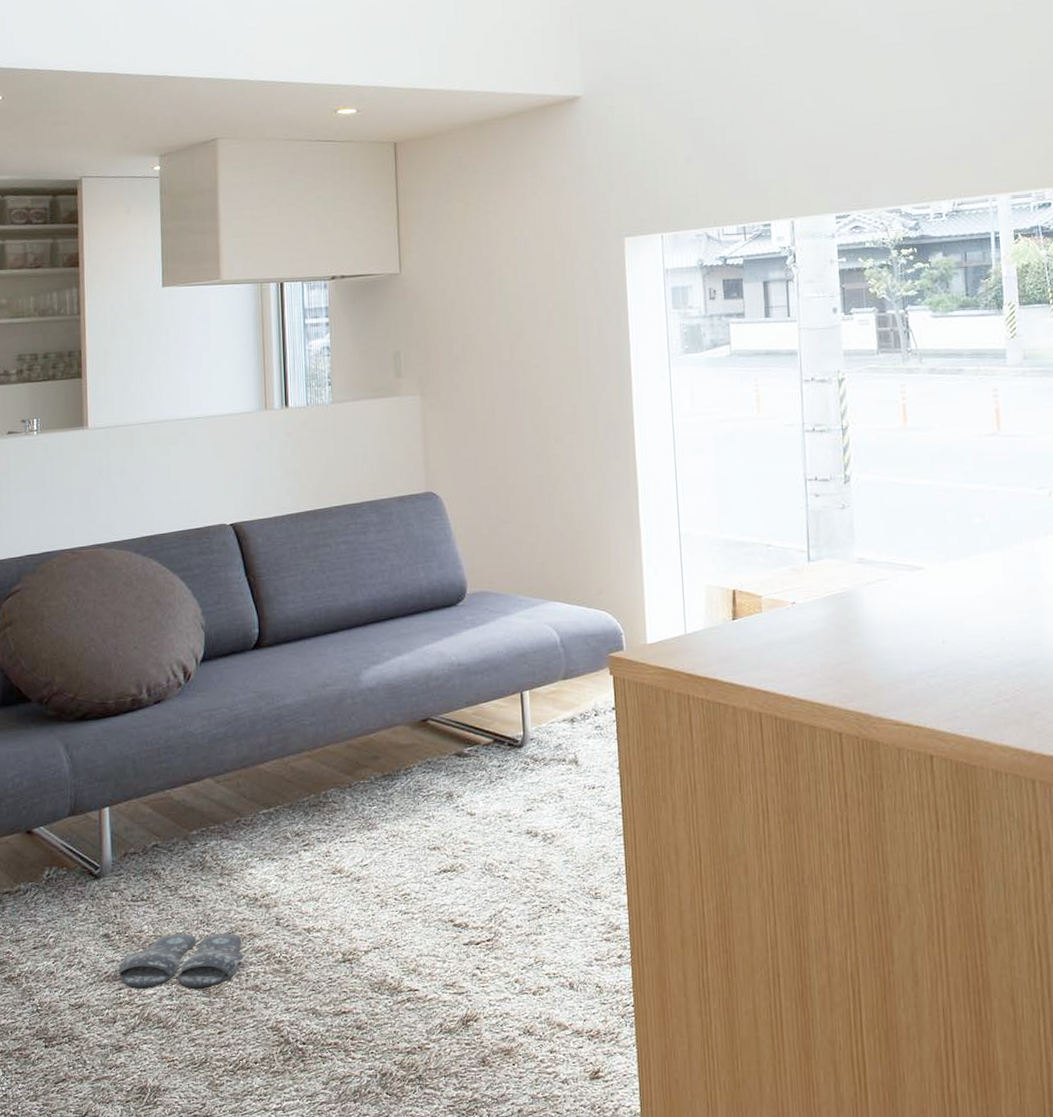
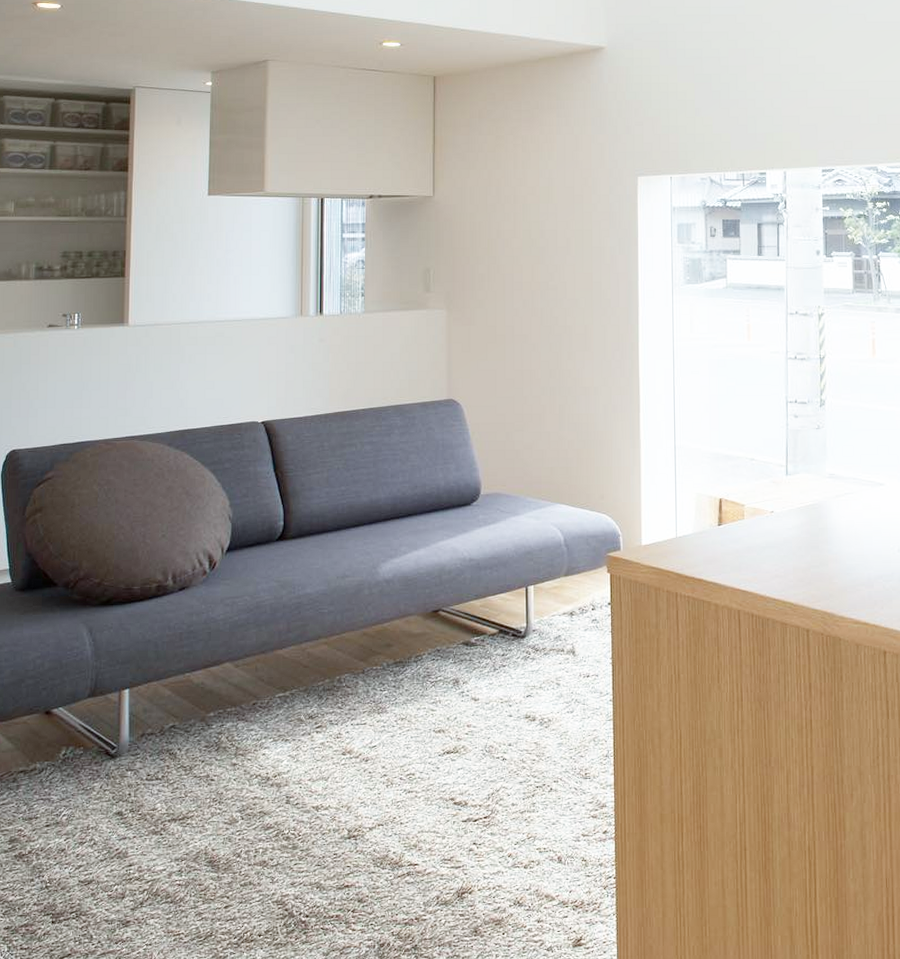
slippers: present [119,933,245,989] -> none [131,811,255,865]

